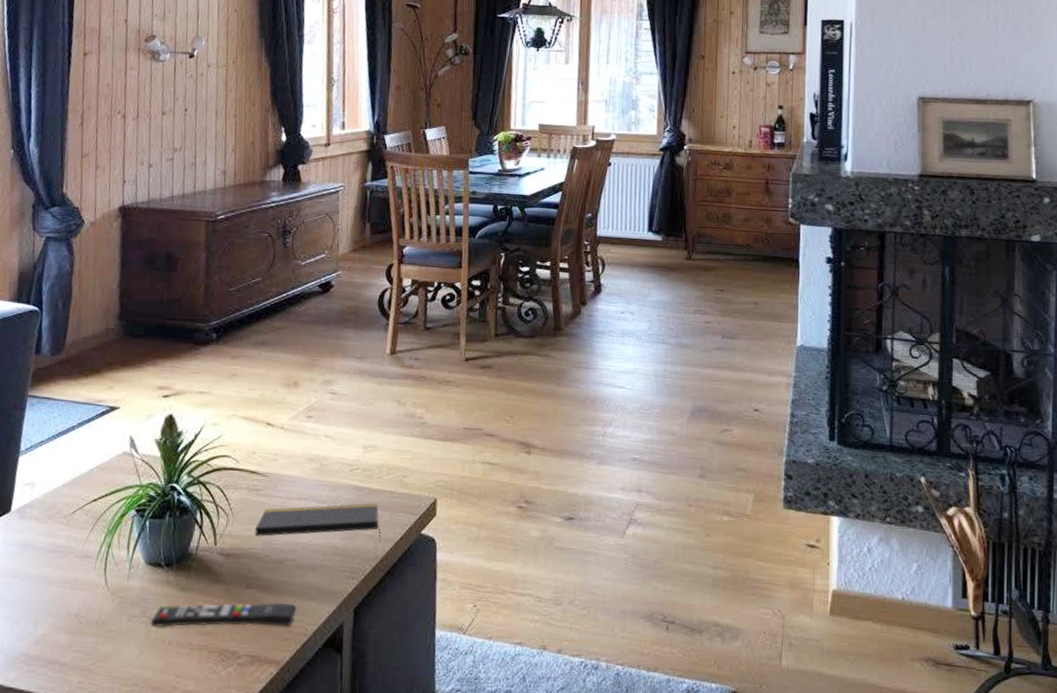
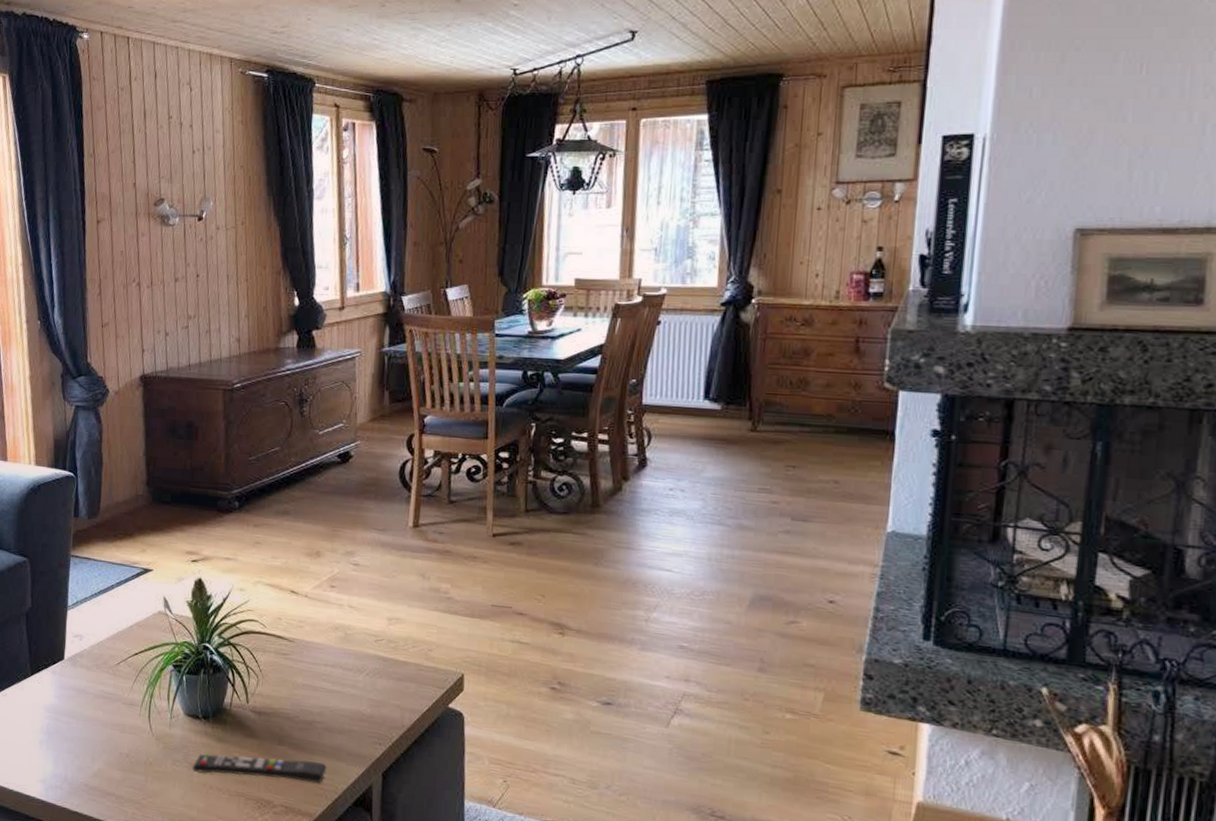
notepad: present [255,503,381,543] -> none [284,672,408,713]

